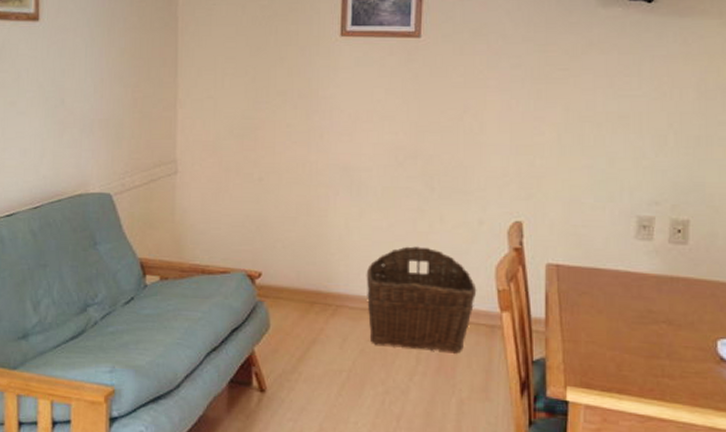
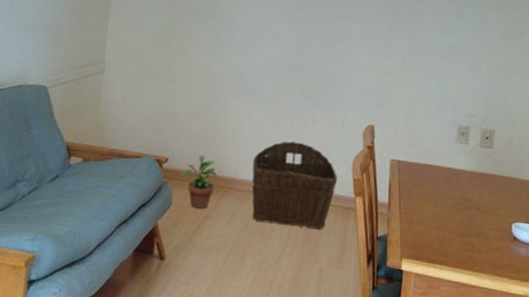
potted plant: none [277,267,323,331] -> present [179,155,217,209]

